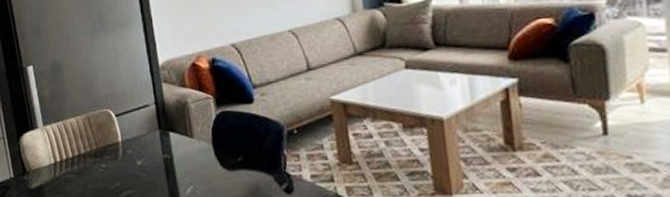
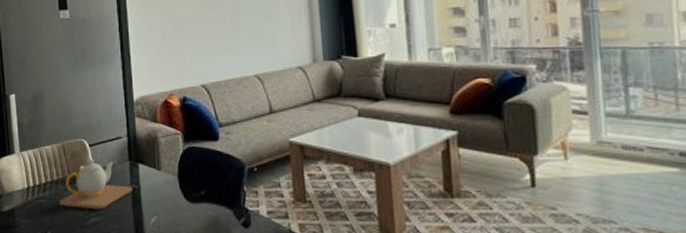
teapot: none [88,128,165,183] -> present [58,158,132,210]

